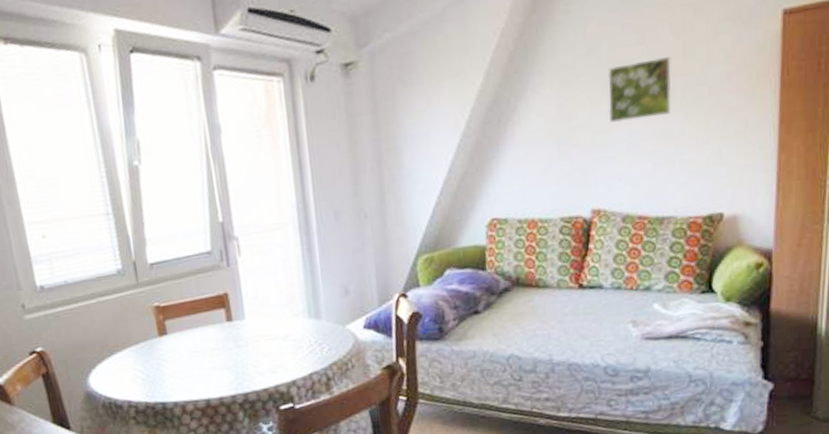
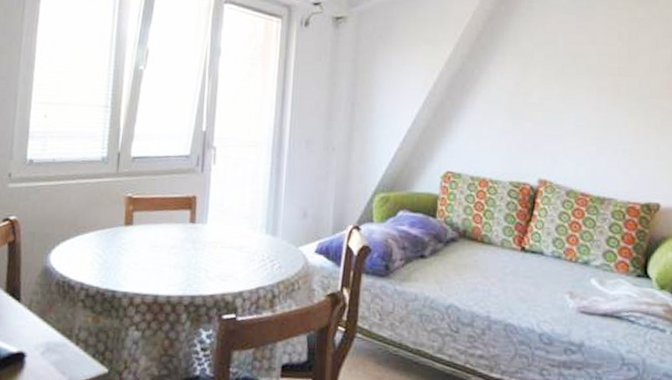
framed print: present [607,57,672,123] -> none [560,58,618,107]

